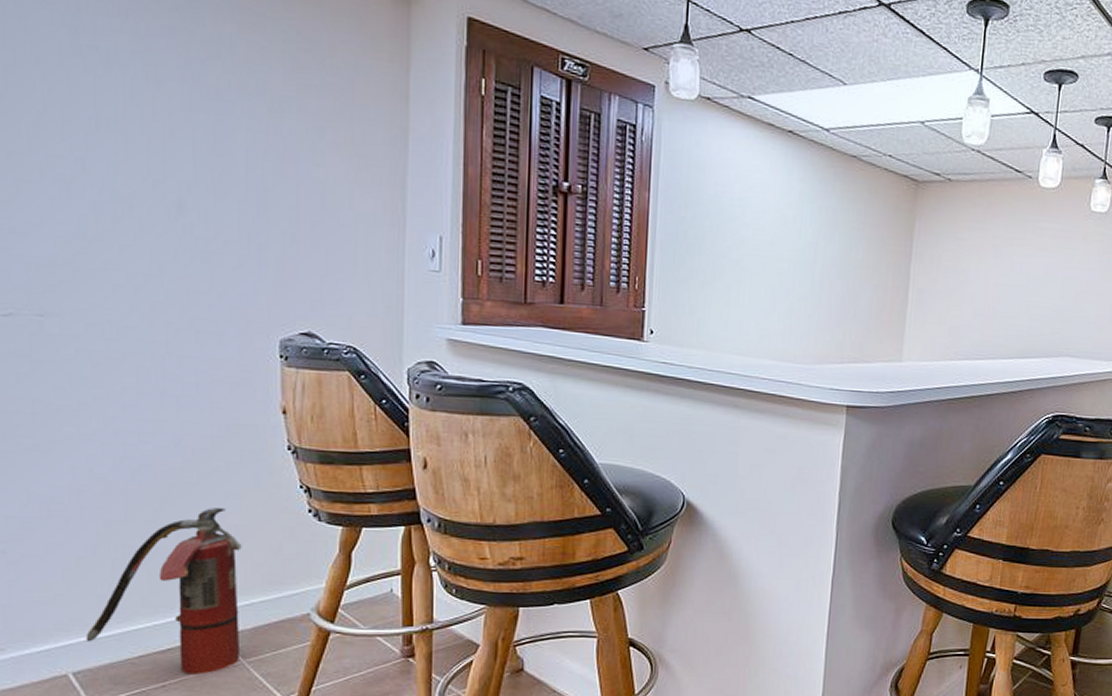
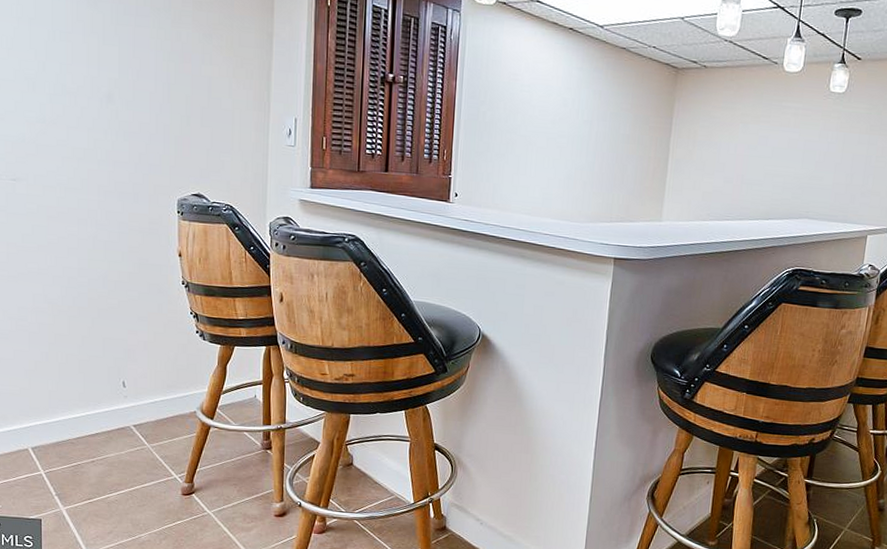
fire extinguisher: present [85,508,242,675] -> none [40,327,149,454]

